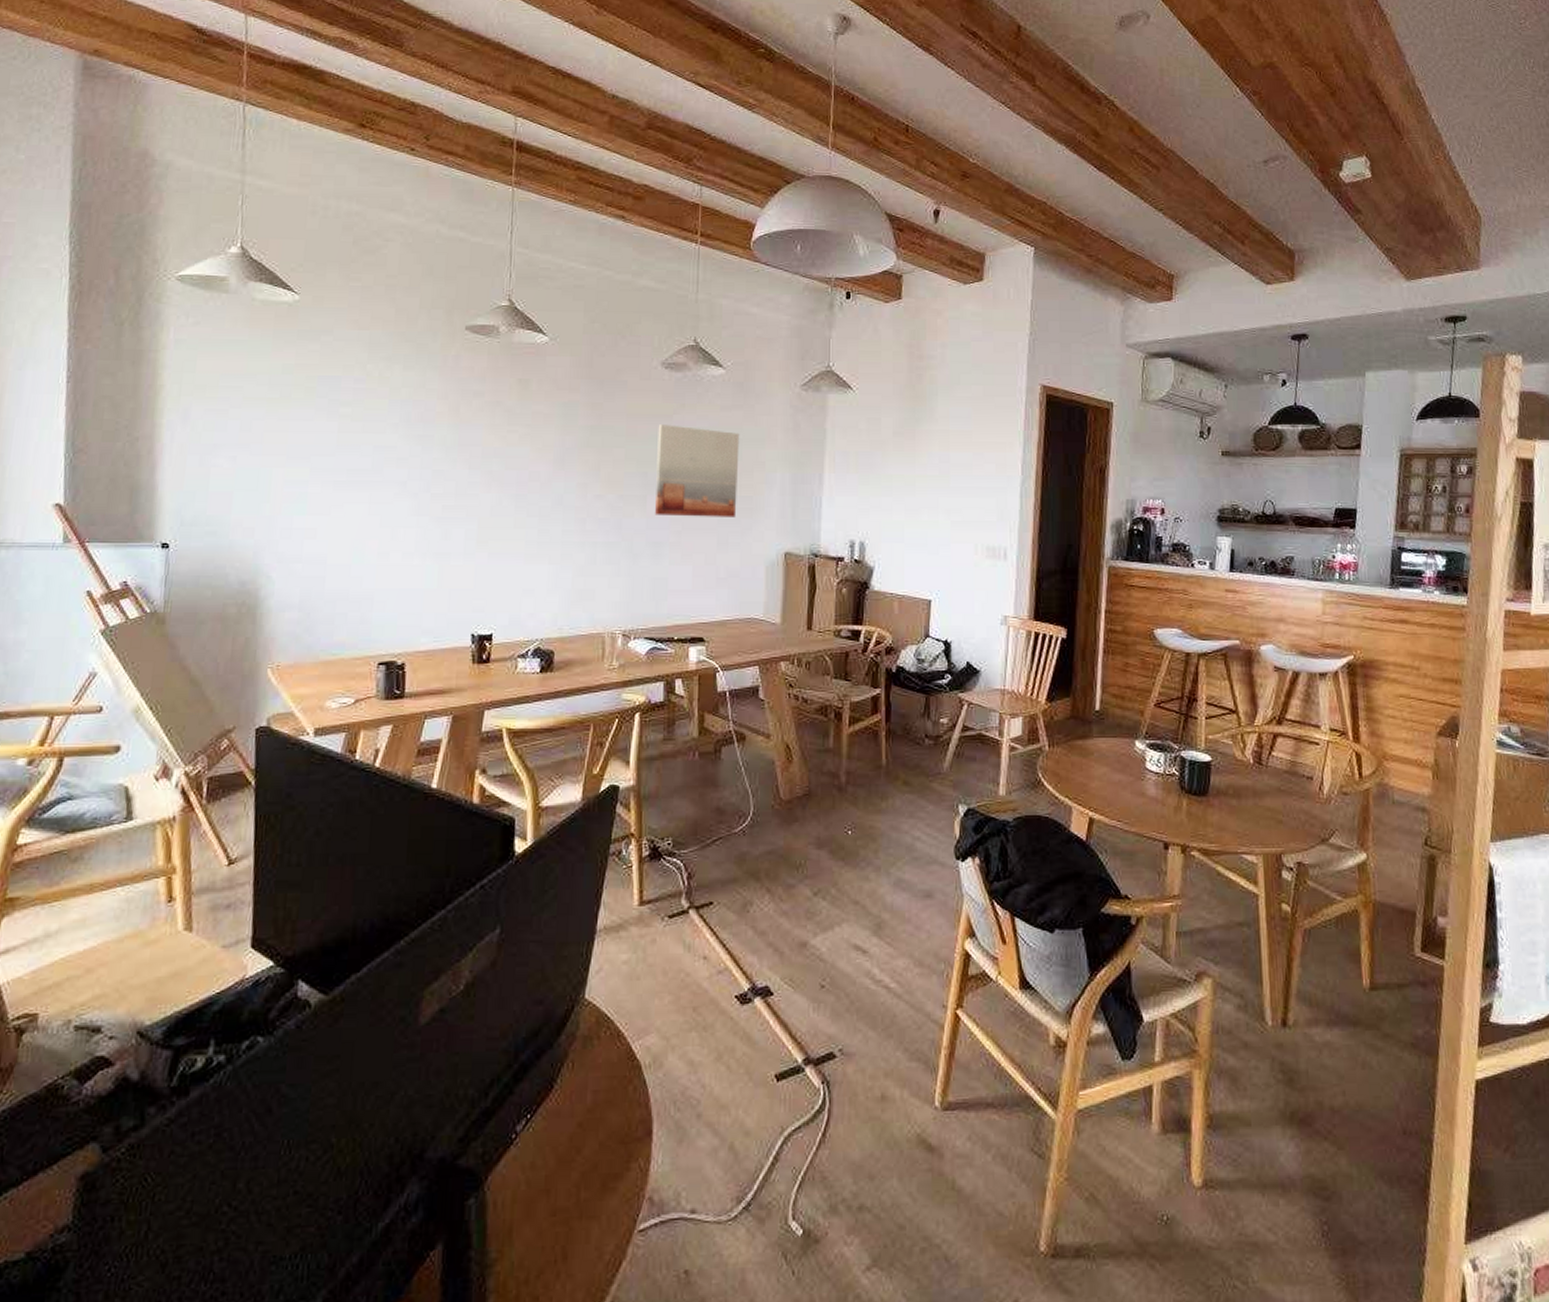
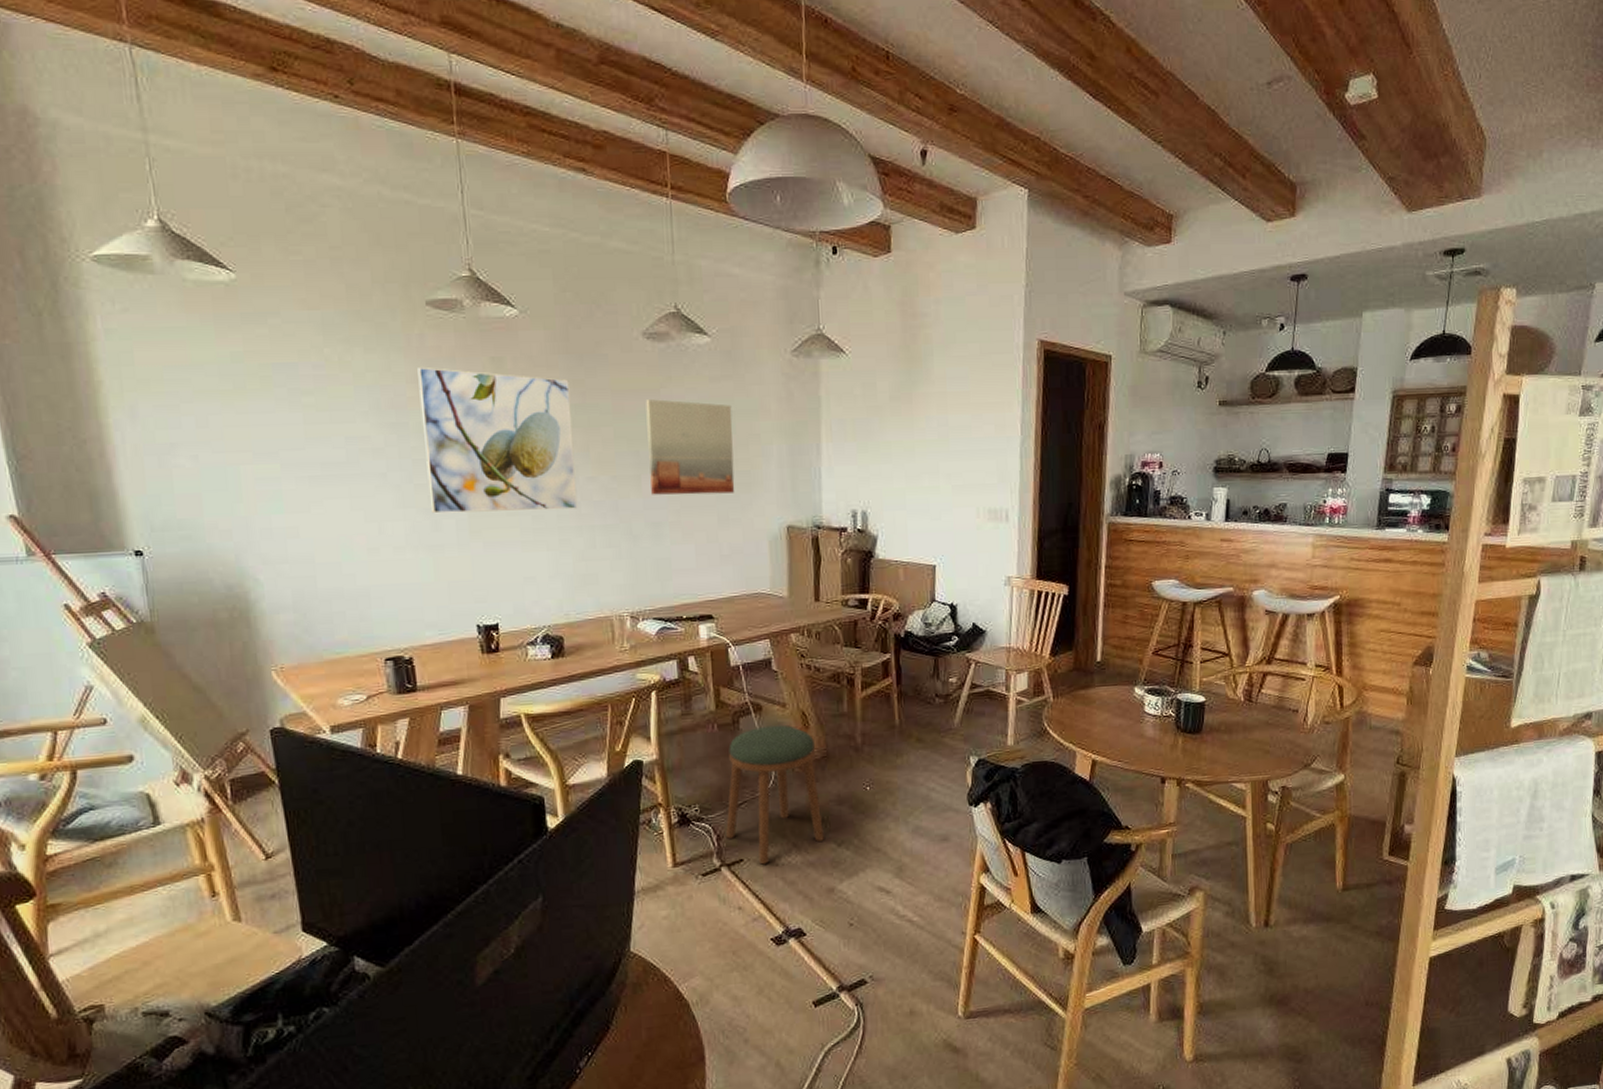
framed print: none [443,384,588,525] -> present [418,366,578,514]
stool: none [696,757,800,910] -> present [725,725,824,865]

